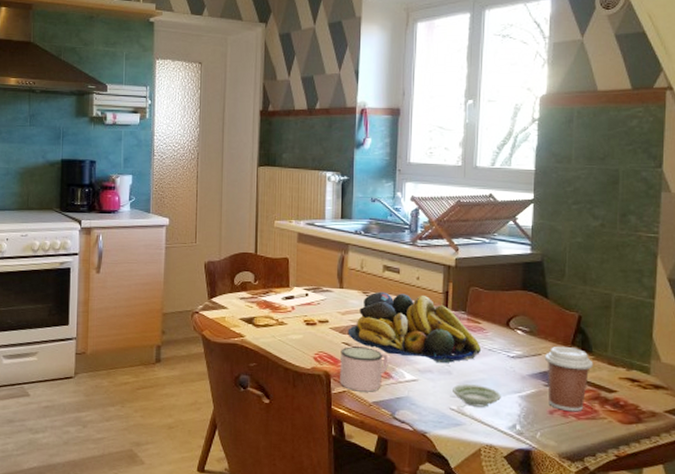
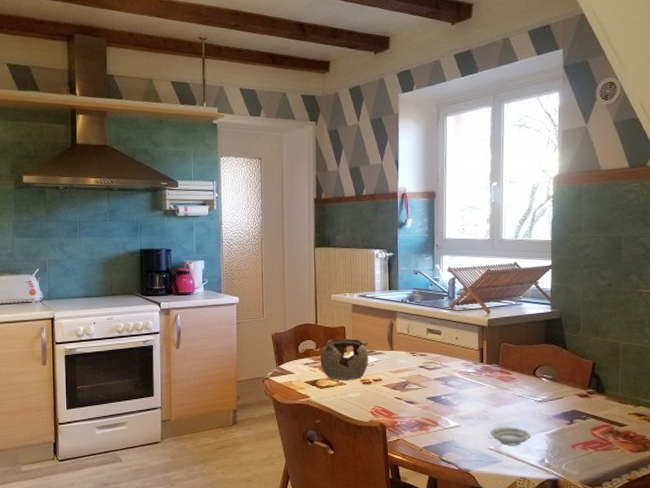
teapot: none [258,271,315,321] -> present [320,338,369,381]
mug: present [340,346,389,392] -> none [393,400,435,439]
fruit bowl: present [347,291,482,363] -> none [399,351,513,409]
coffee cup: present [544,346,593,412] -> none [565,389,607,445]

